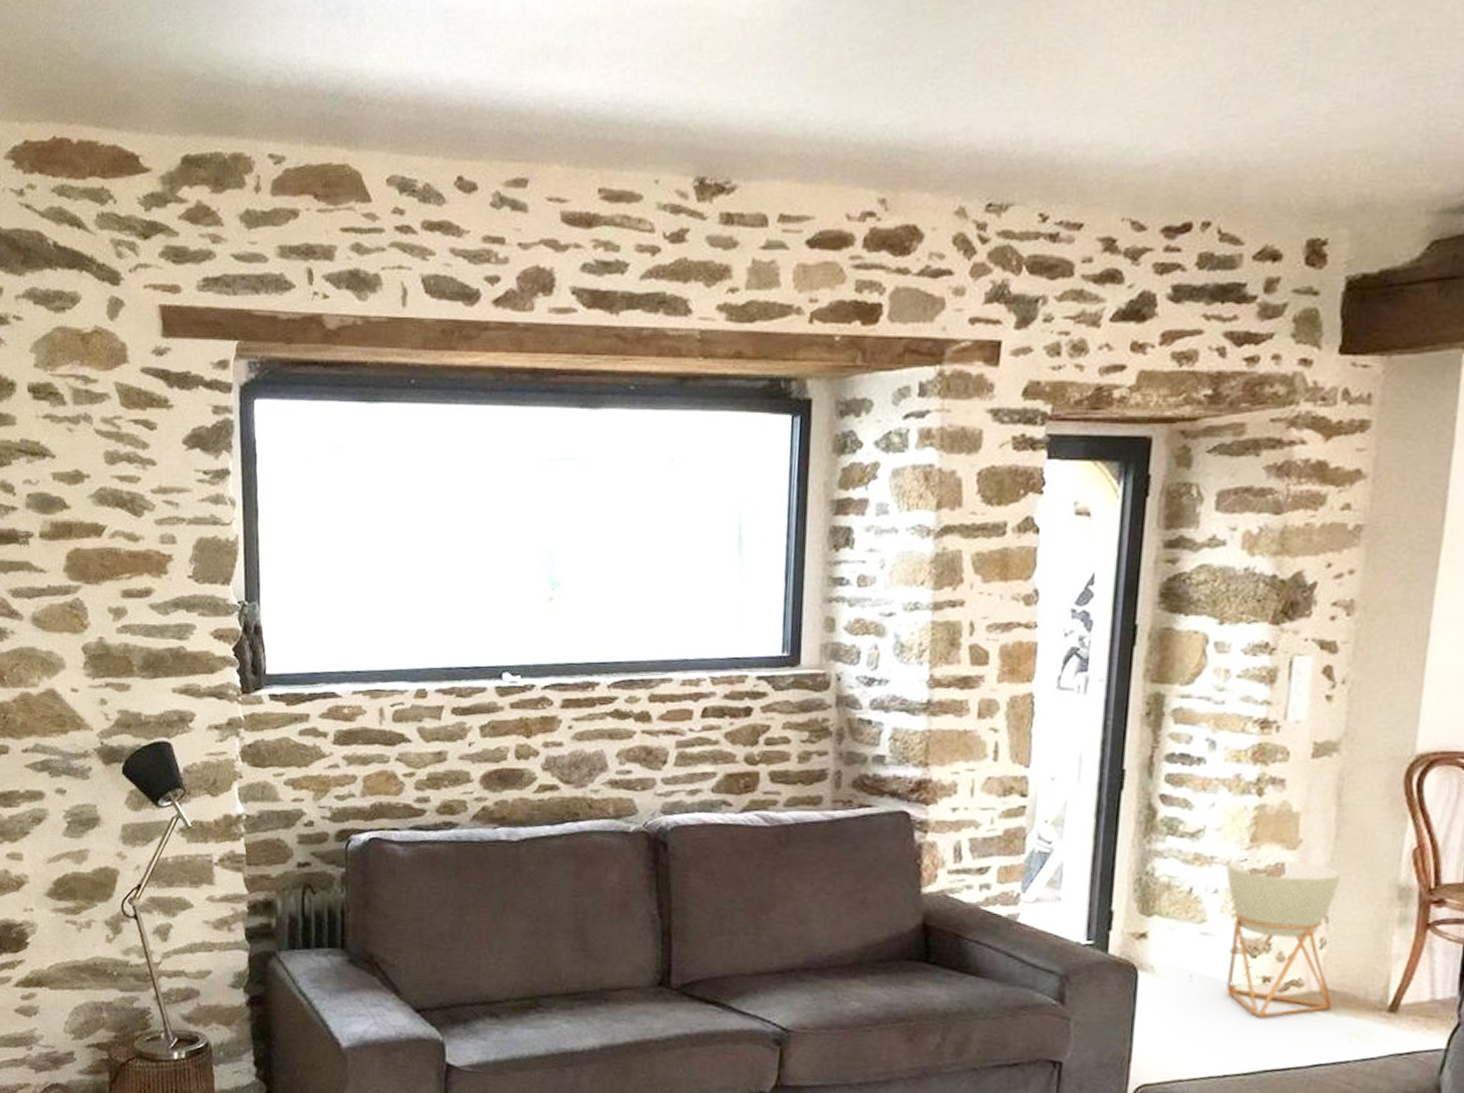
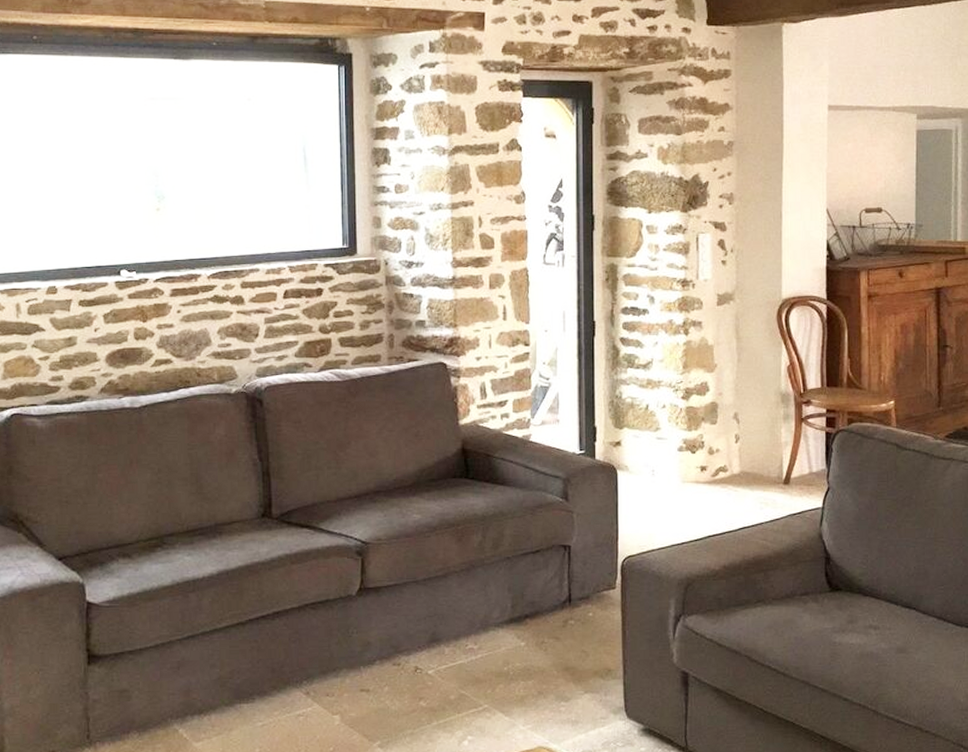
planter: present [1226,860,1341,1018] -> none [670,381,748,497]

